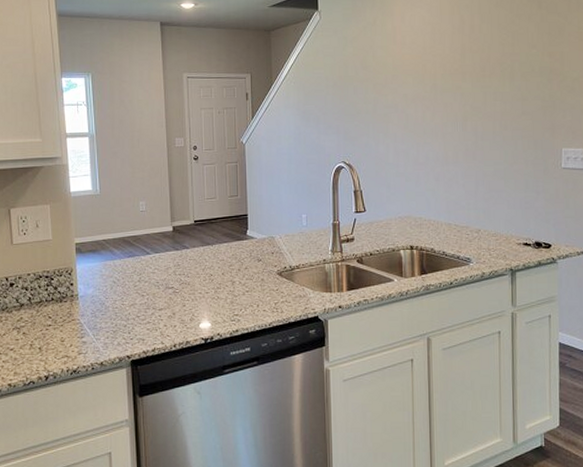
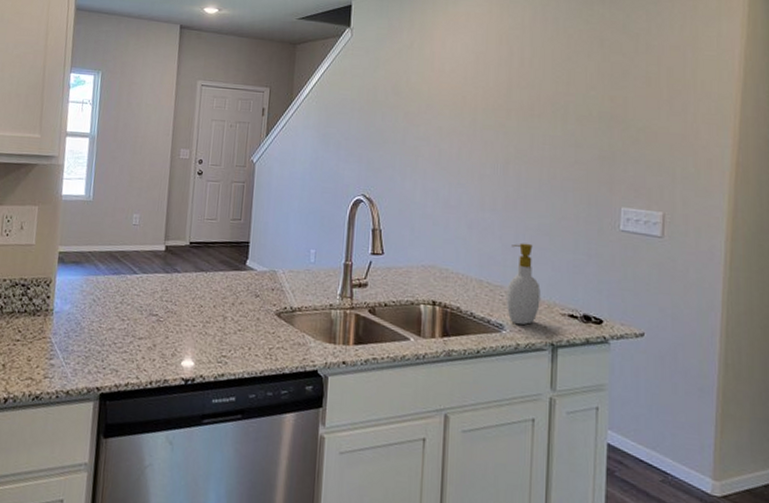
soap bottle: none [471,188,500,257] -> present [506,243,541,325]

